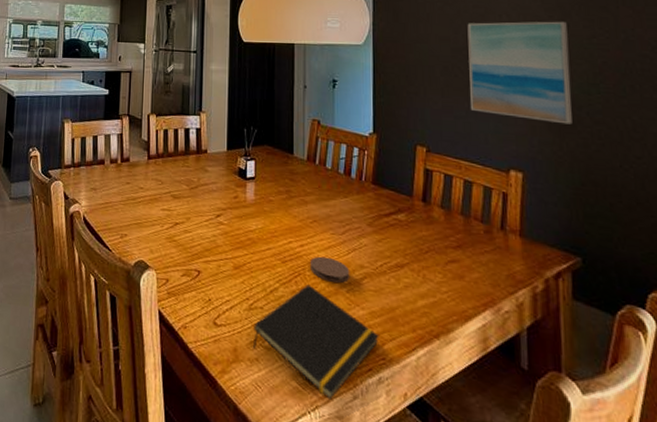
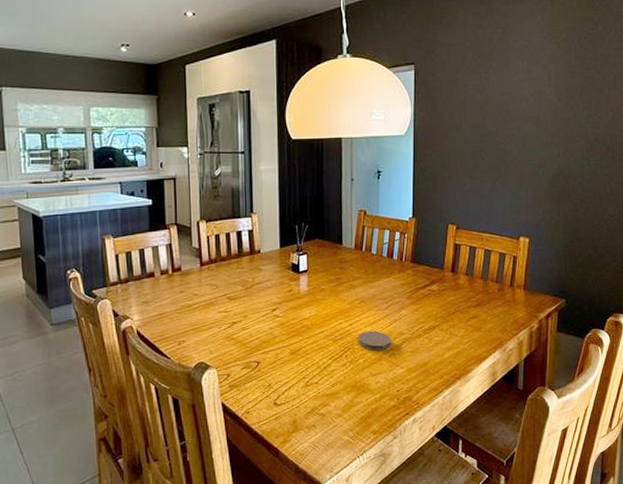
notepad: present [252,284,379,400] -> none [309,356,415,443]
wall art: present [467,21,572,125] -> none [493,104,571,194]

